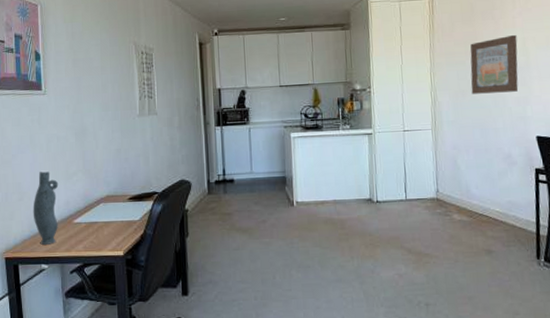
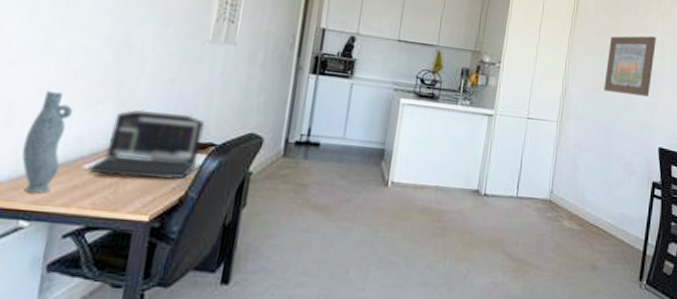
laptop: none [77,174,148,226] -> present [88,109,206,180]

